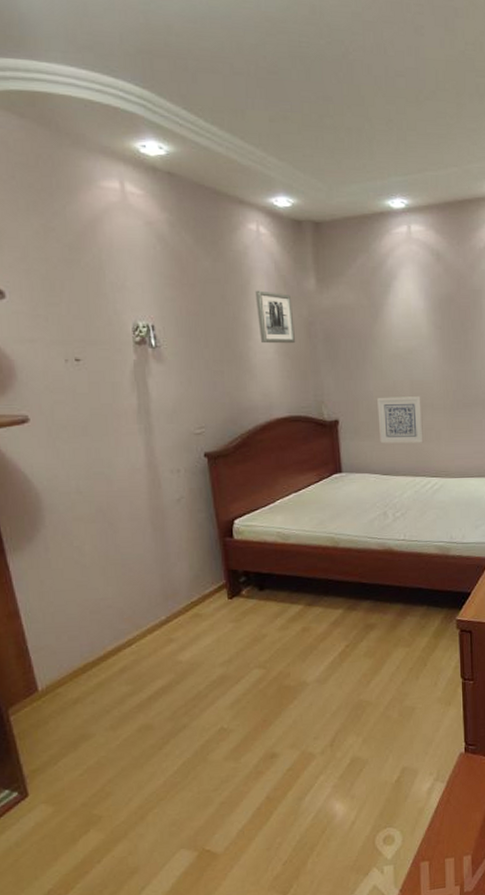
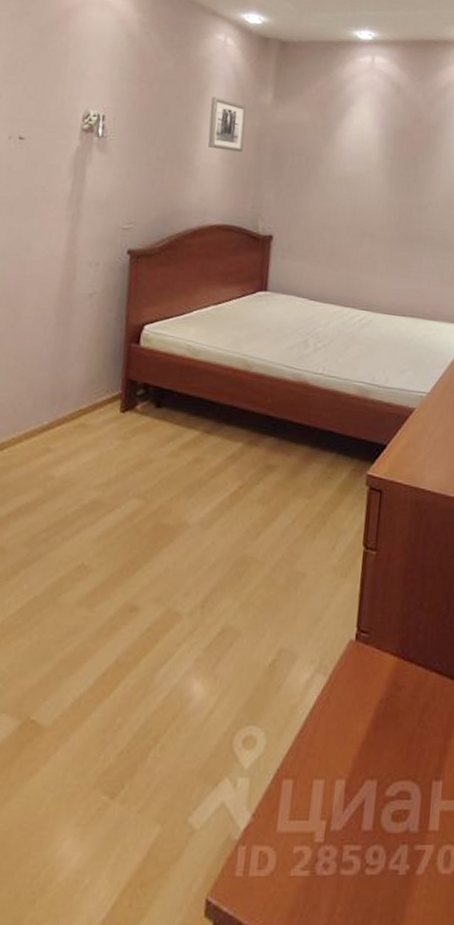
wall art: present [377,396,423,444] -> none [312,218,362,272]

